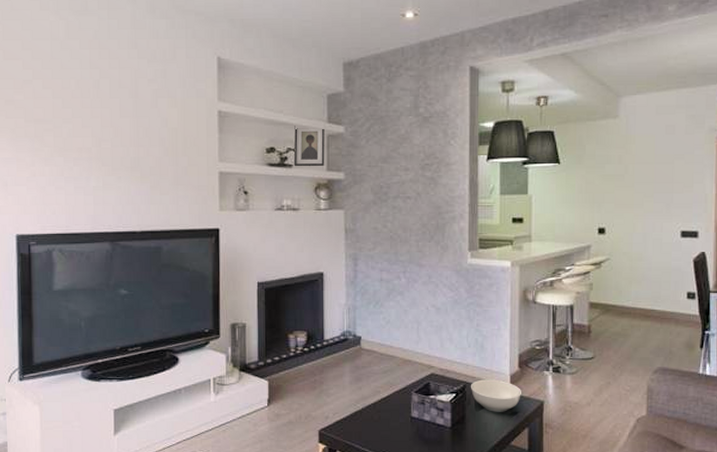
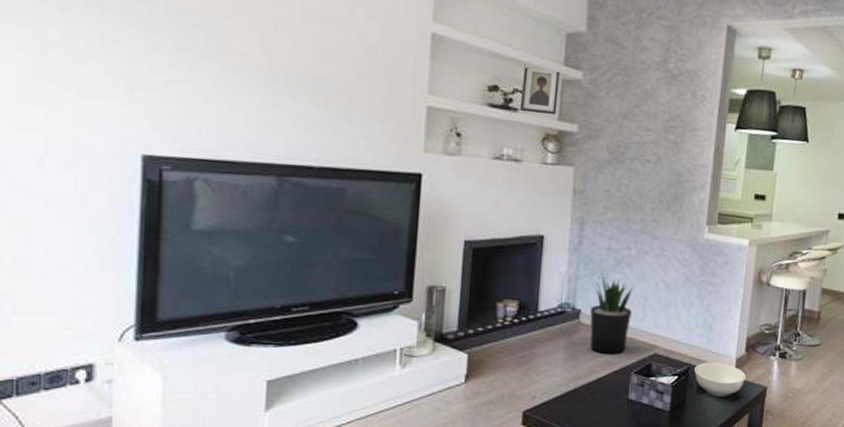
planter: none [370,302,407,375] -> present [590,273,634,354]

